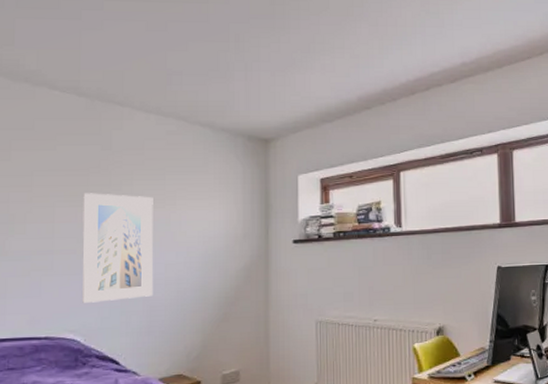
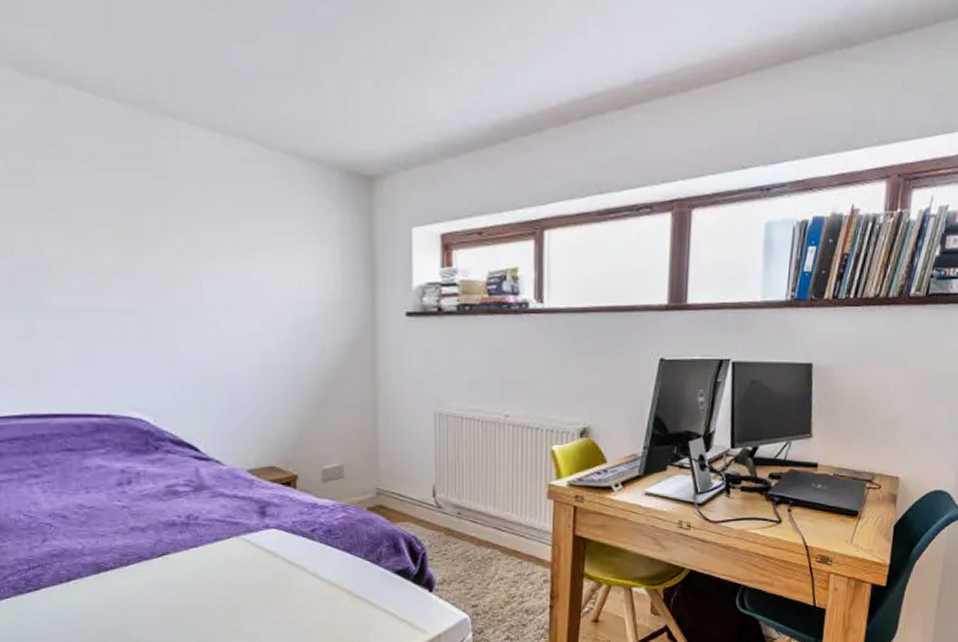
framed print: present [82,193,154,303] -> none [136,237,235,377]

